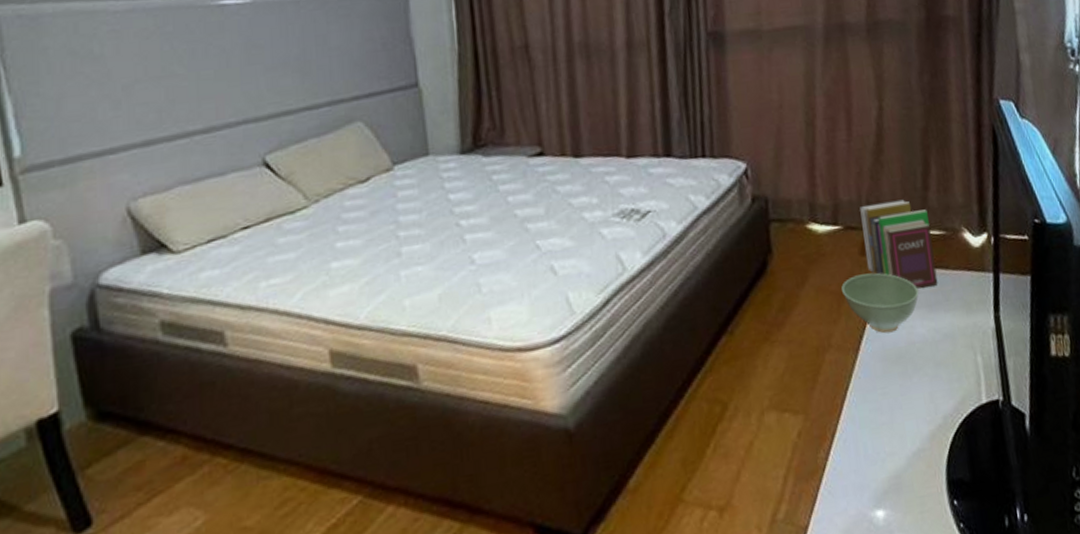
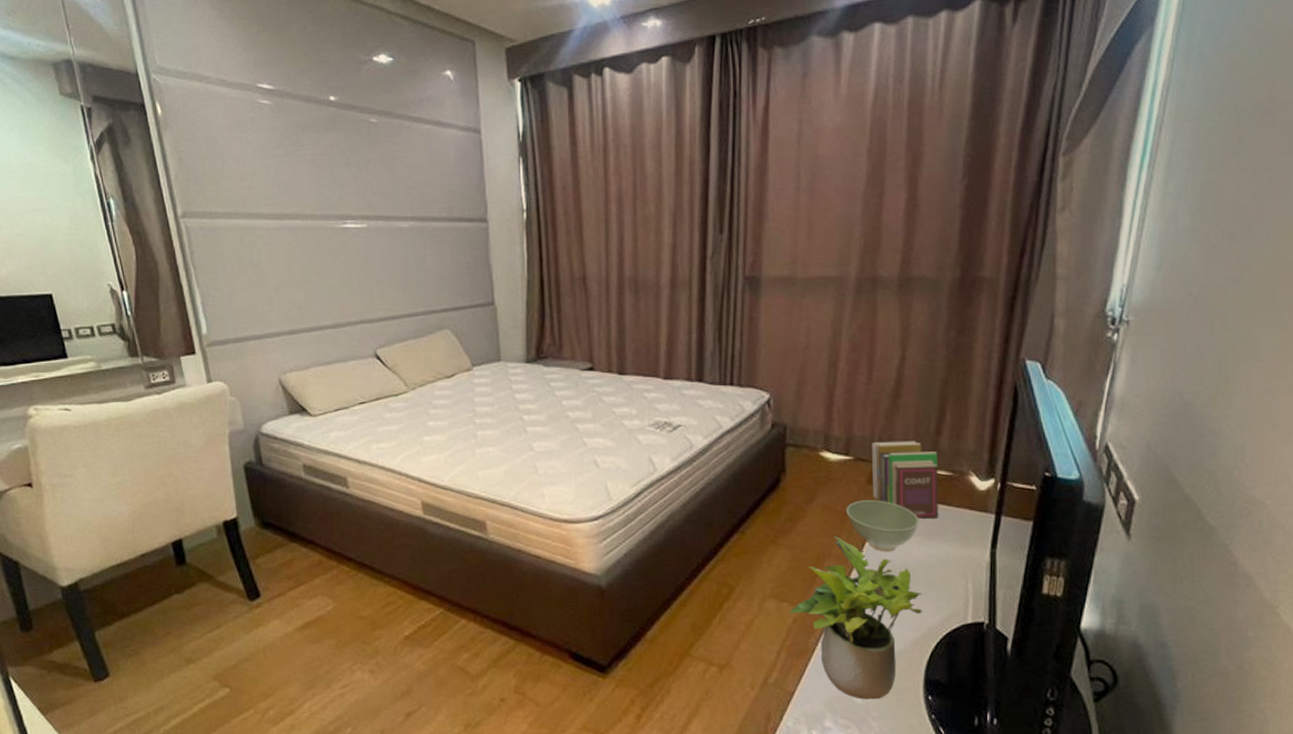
potted plant: none [792,322,935,520] -> present [789,536,922,700]

